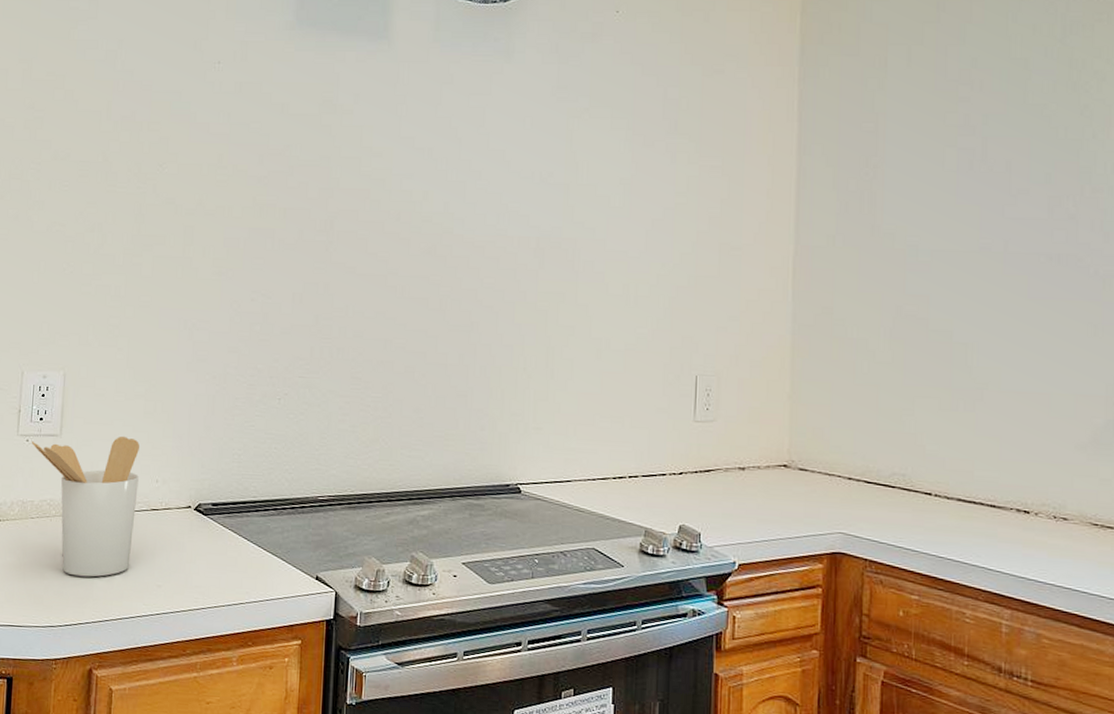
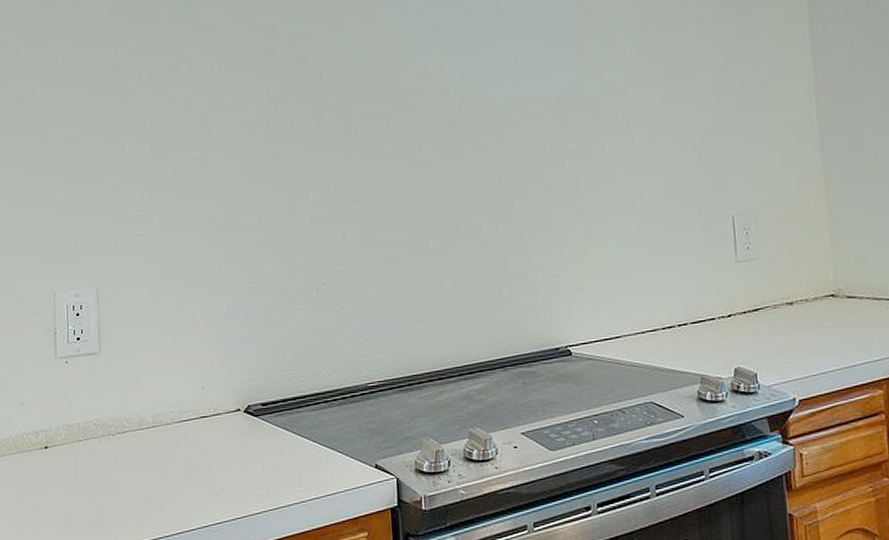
utensil holder: present [31,436,139,577] -> none [70,345,185,495]

